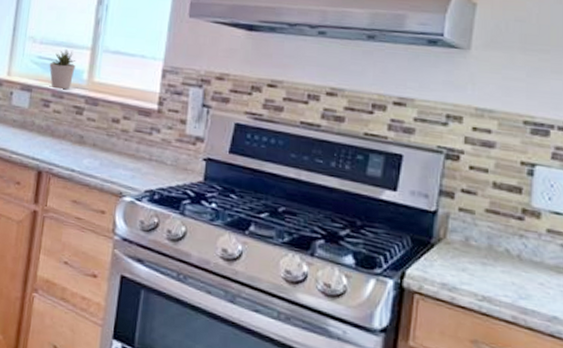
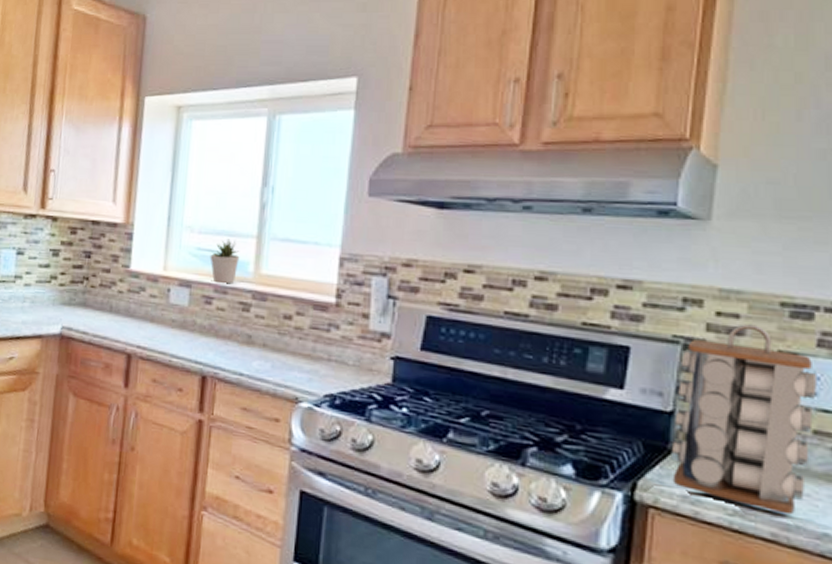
spice rack: none [433,138,550,301] -> present [671,324,817,515]

